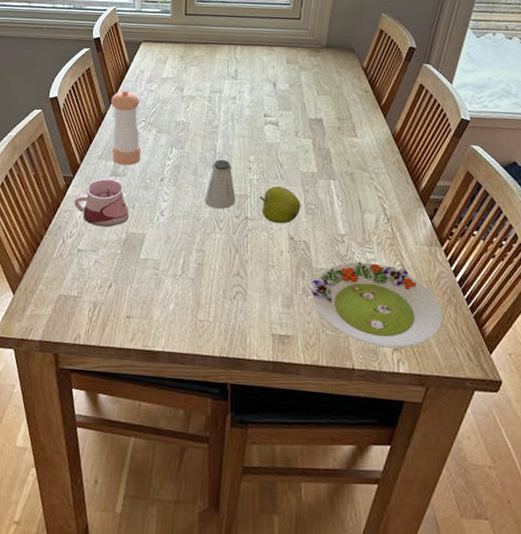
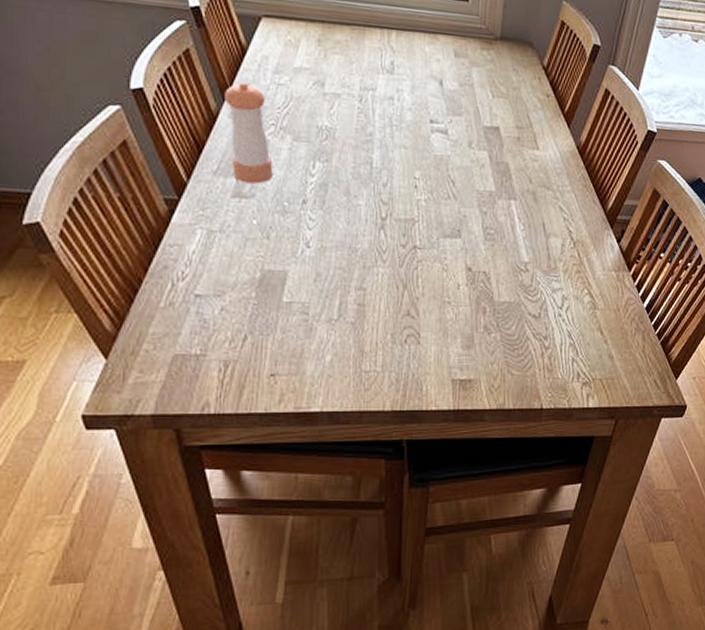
mug: present [74,178,129,227] -> none [183,200,263,265]
saltshaker: present [204,160,236,209] -> none [361,176,400,237]
apple: present [259,186,301,224] -> none [429,208,479,253]
salad plate: present [311,261,443,349] -> none [494,292,631,383]

